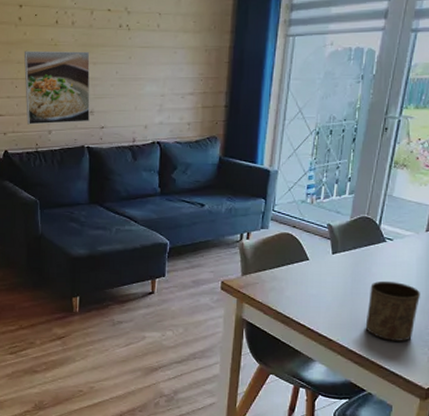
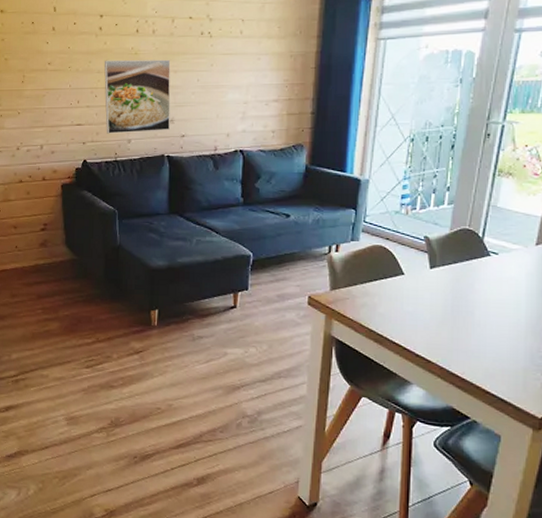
cup: present [365,280,420,341] -> none [468,298,530,365]

